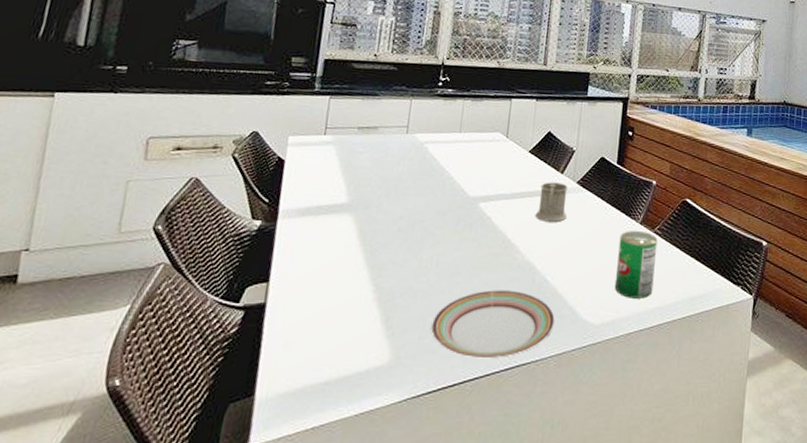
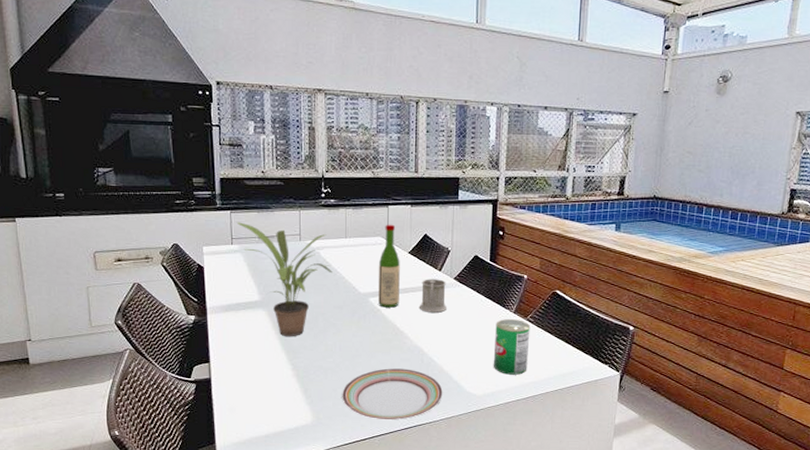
potted plant: none [334,109,440,250] -> present [236,222,332,337]
wine bottle: none [489,119,519,215] -> present [377,224,400,308]

